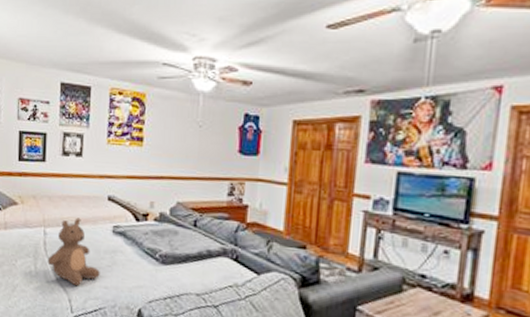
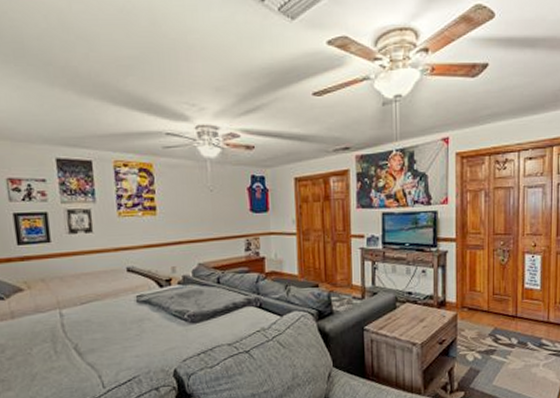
teddy bear: present [47,217,100,287] -> none [68,293,129,362]

